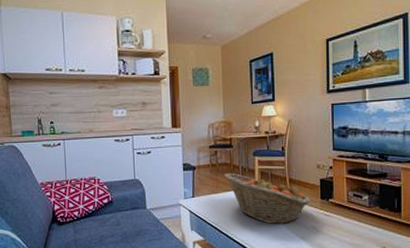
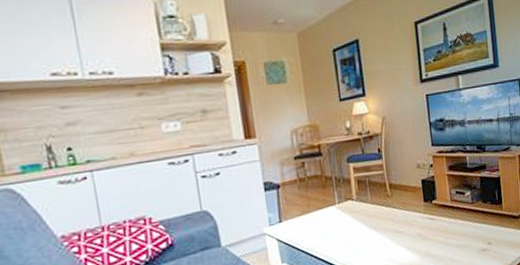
fruit basket: present [224,172,311,225] -> none [316,185,414,240]

